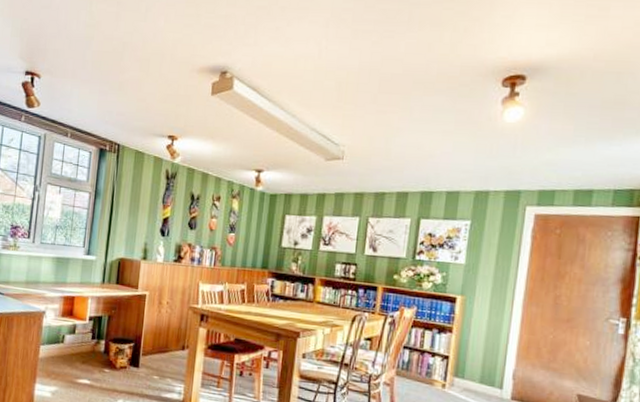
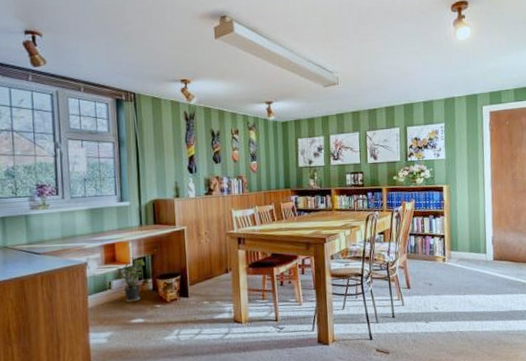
potted plant: none [72,314,101,362] -> present [117,257,145,303]

